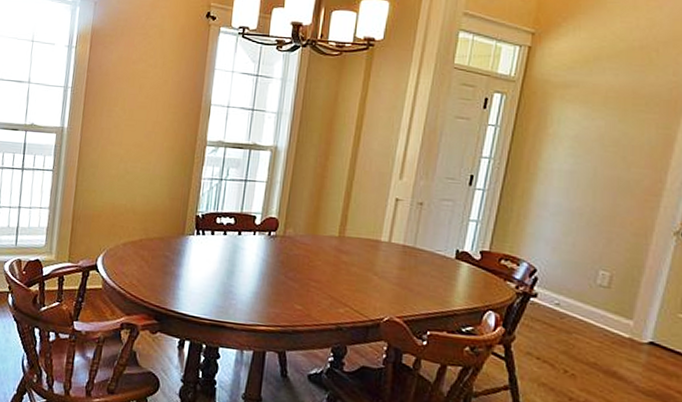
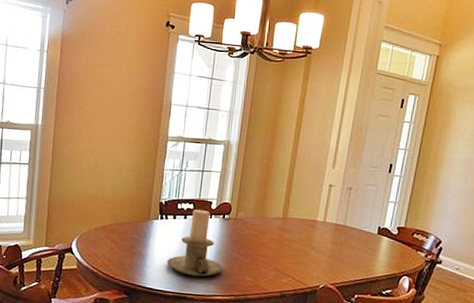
candle holder: none [203,225,269,303] -> present [167,210,223,277]

